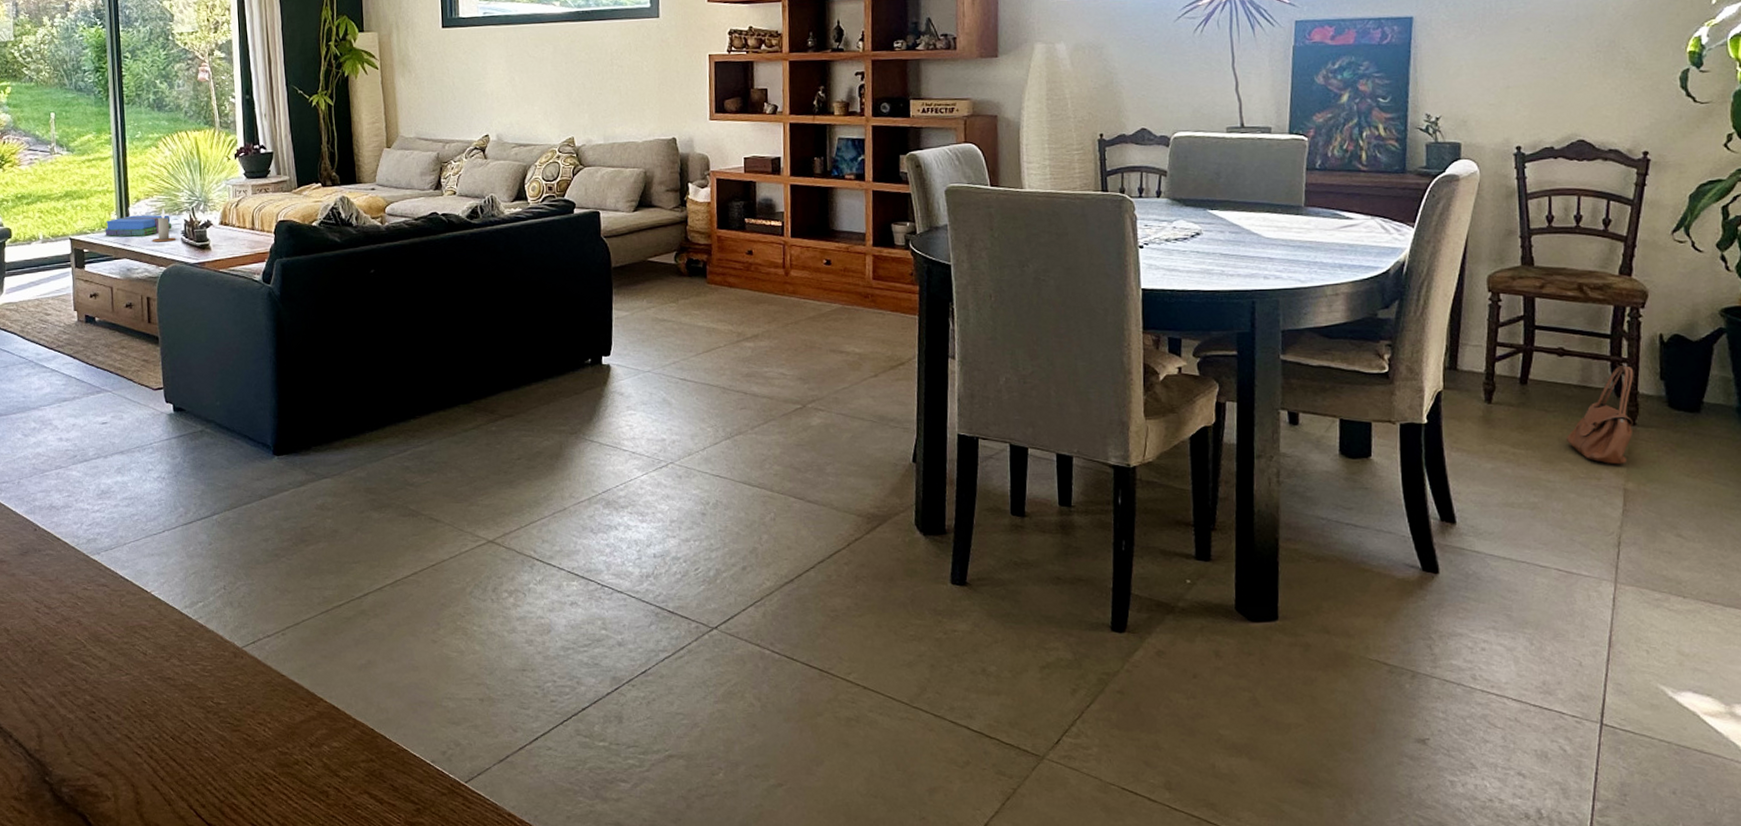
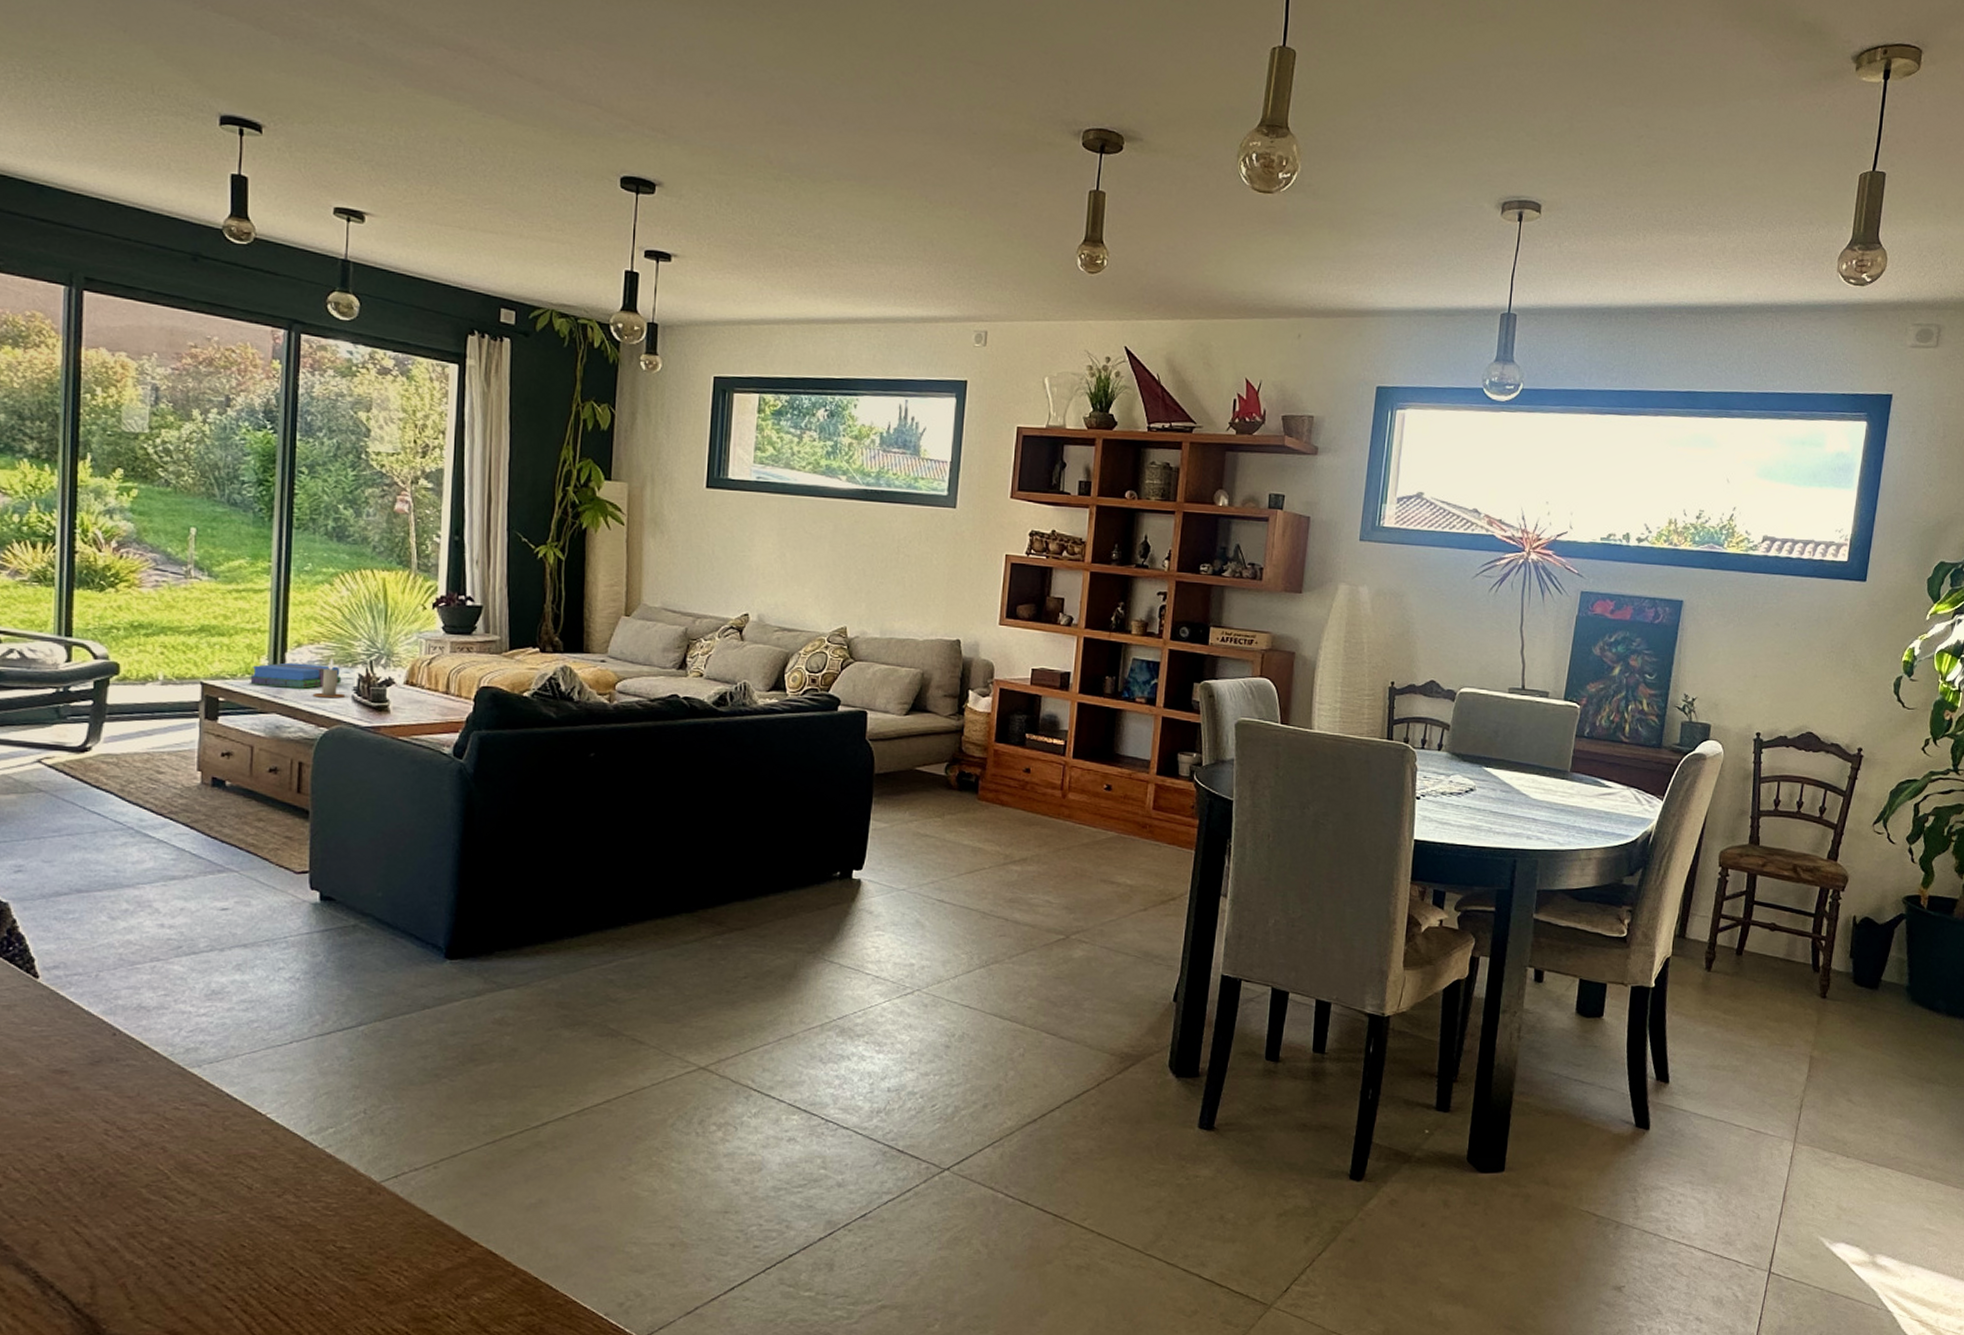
handbag: present [1567,365,1634,465] -> none [1769,943,1830,1034]

